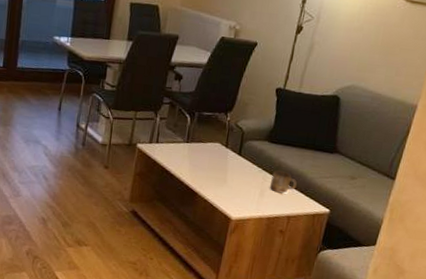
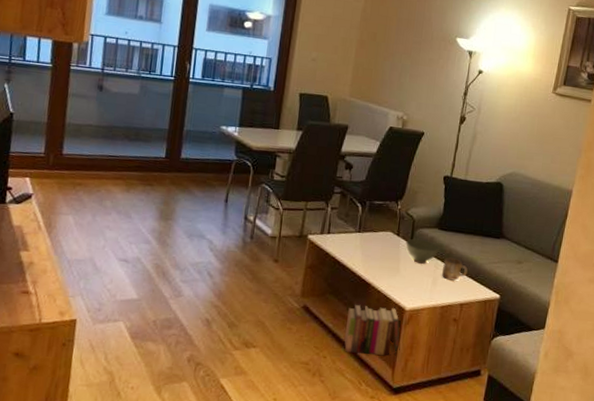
books: none [170,211,225,262] -> present [344,304,400,356]
bowl: none [234,150,270,176] -> present [406,238,441,264]

